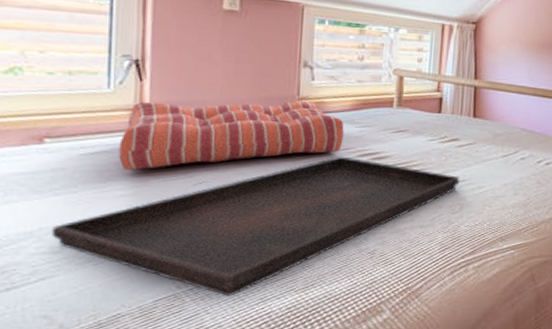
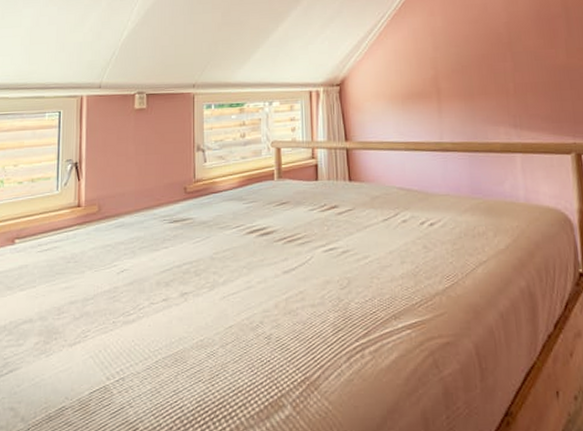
serving tray: present [51,156,460,296] -> none [17,234,344,388]
seat cushion: present [118,101,344,170] -> none [64,183,234,263]

